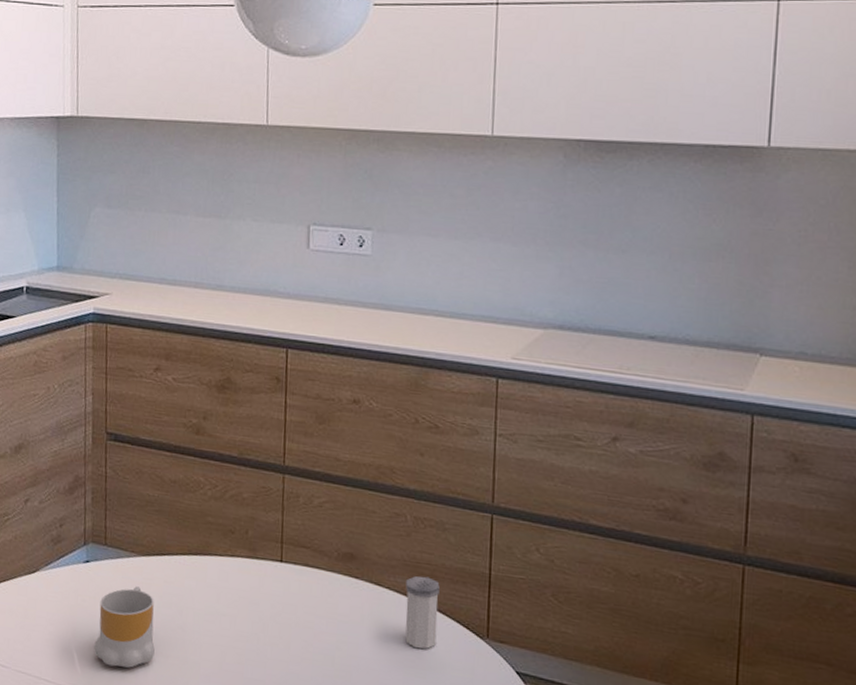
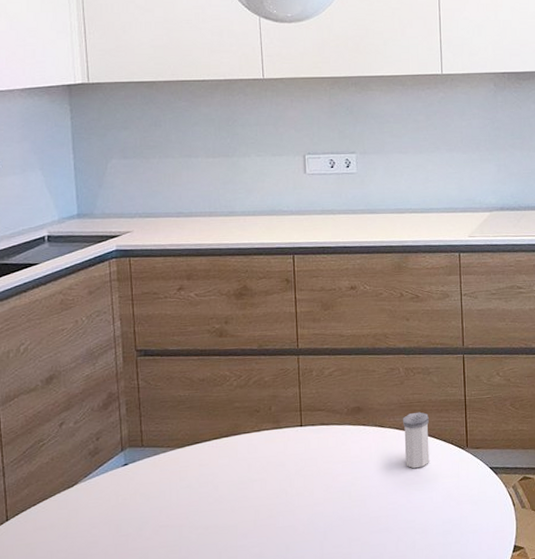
mug: present [94,586,156,668] -> none [138,475,196,550]

